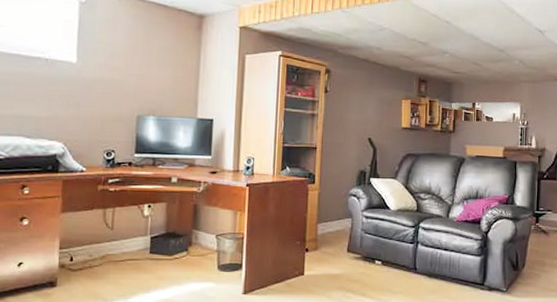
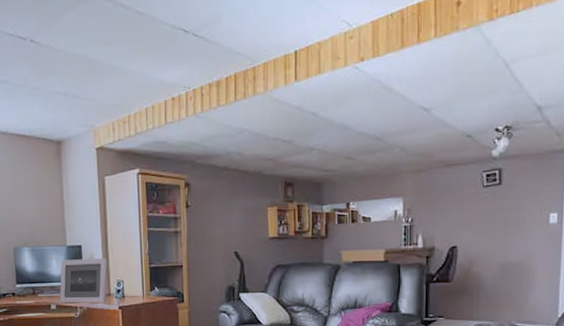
picture frame: none [182,132,240,180] -> present [59,258,108,304]

